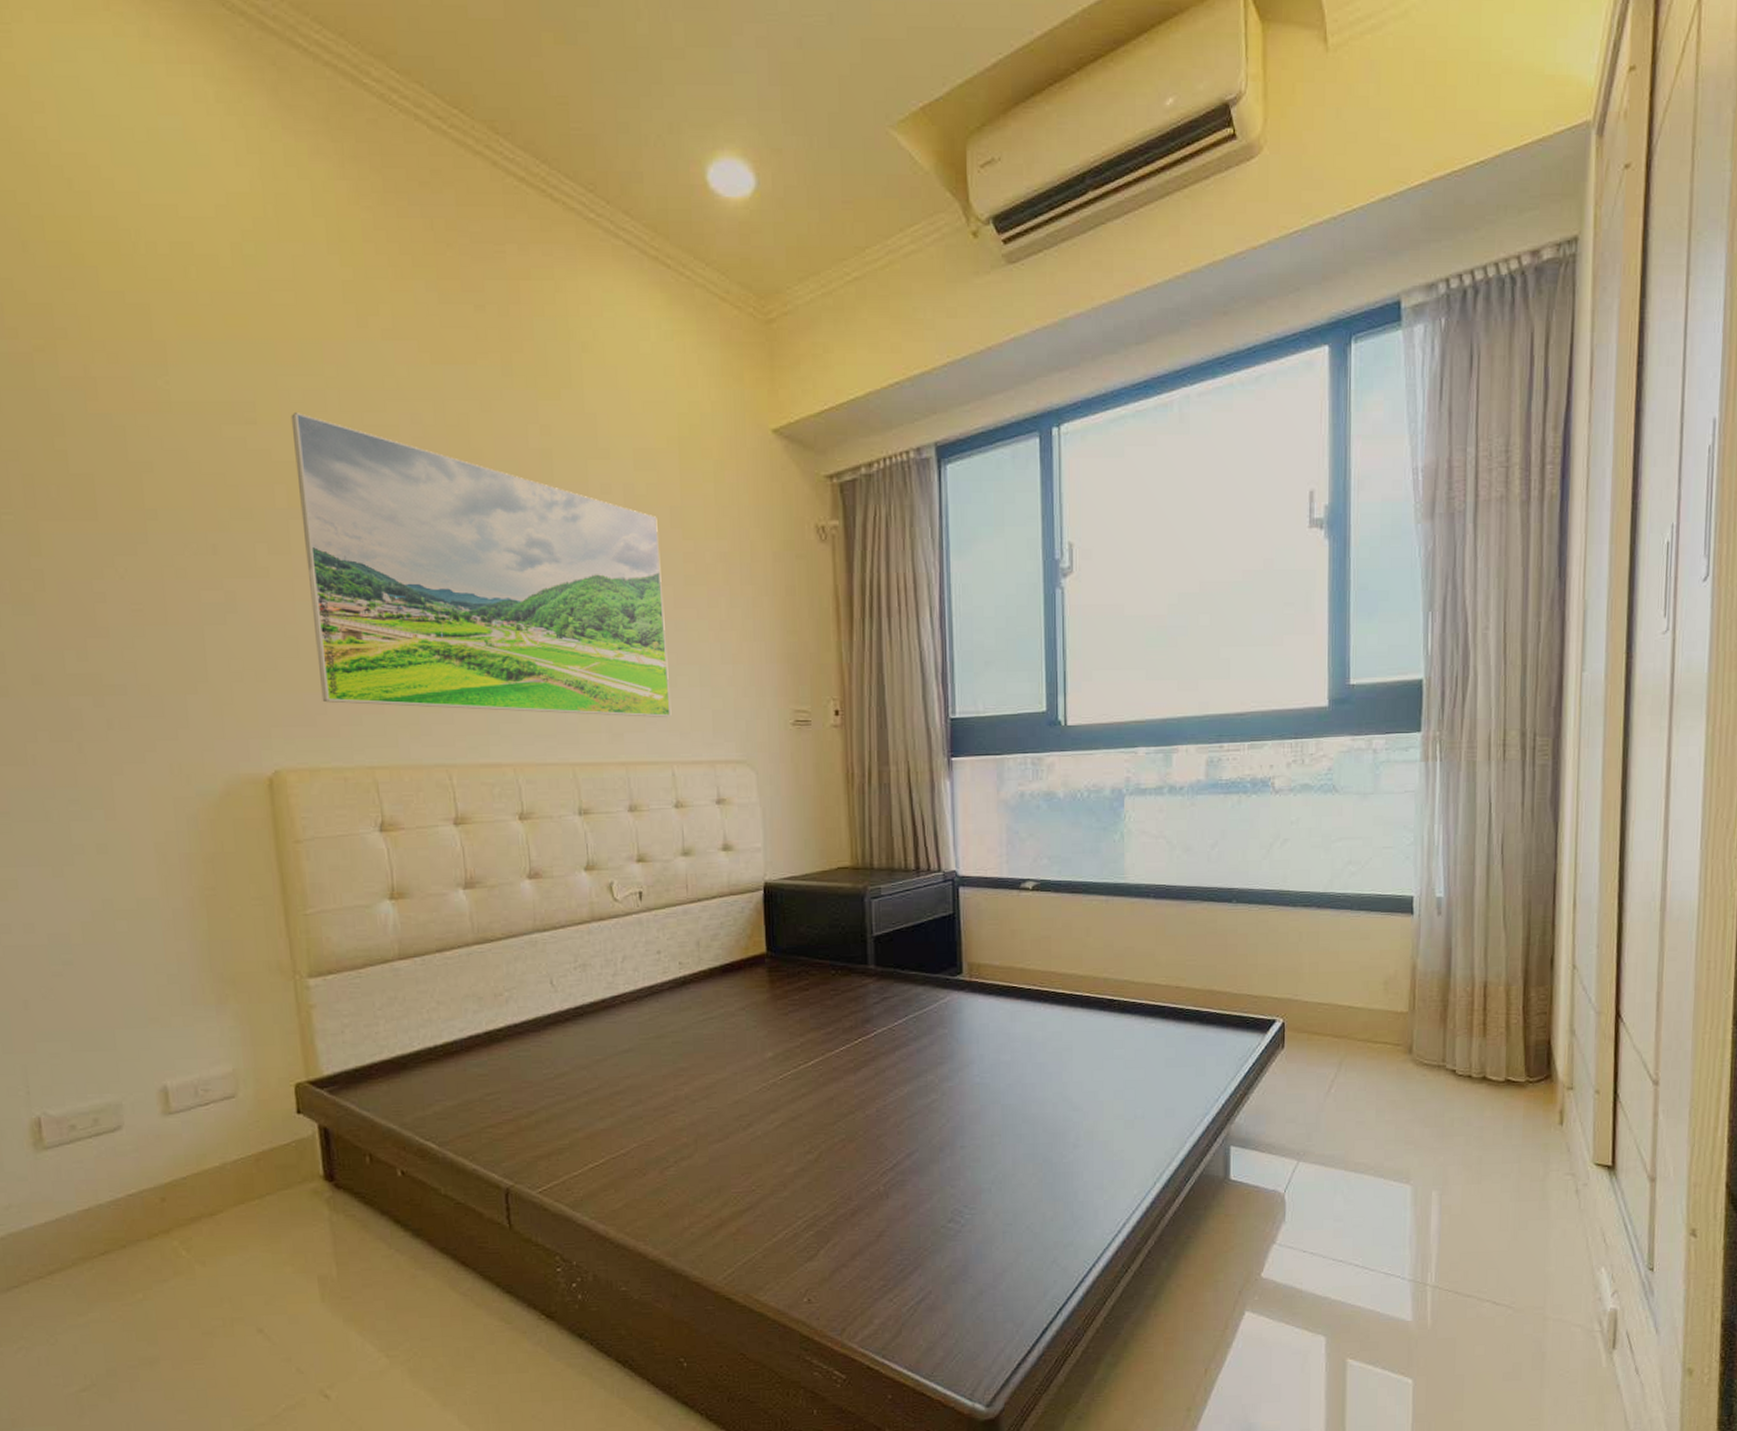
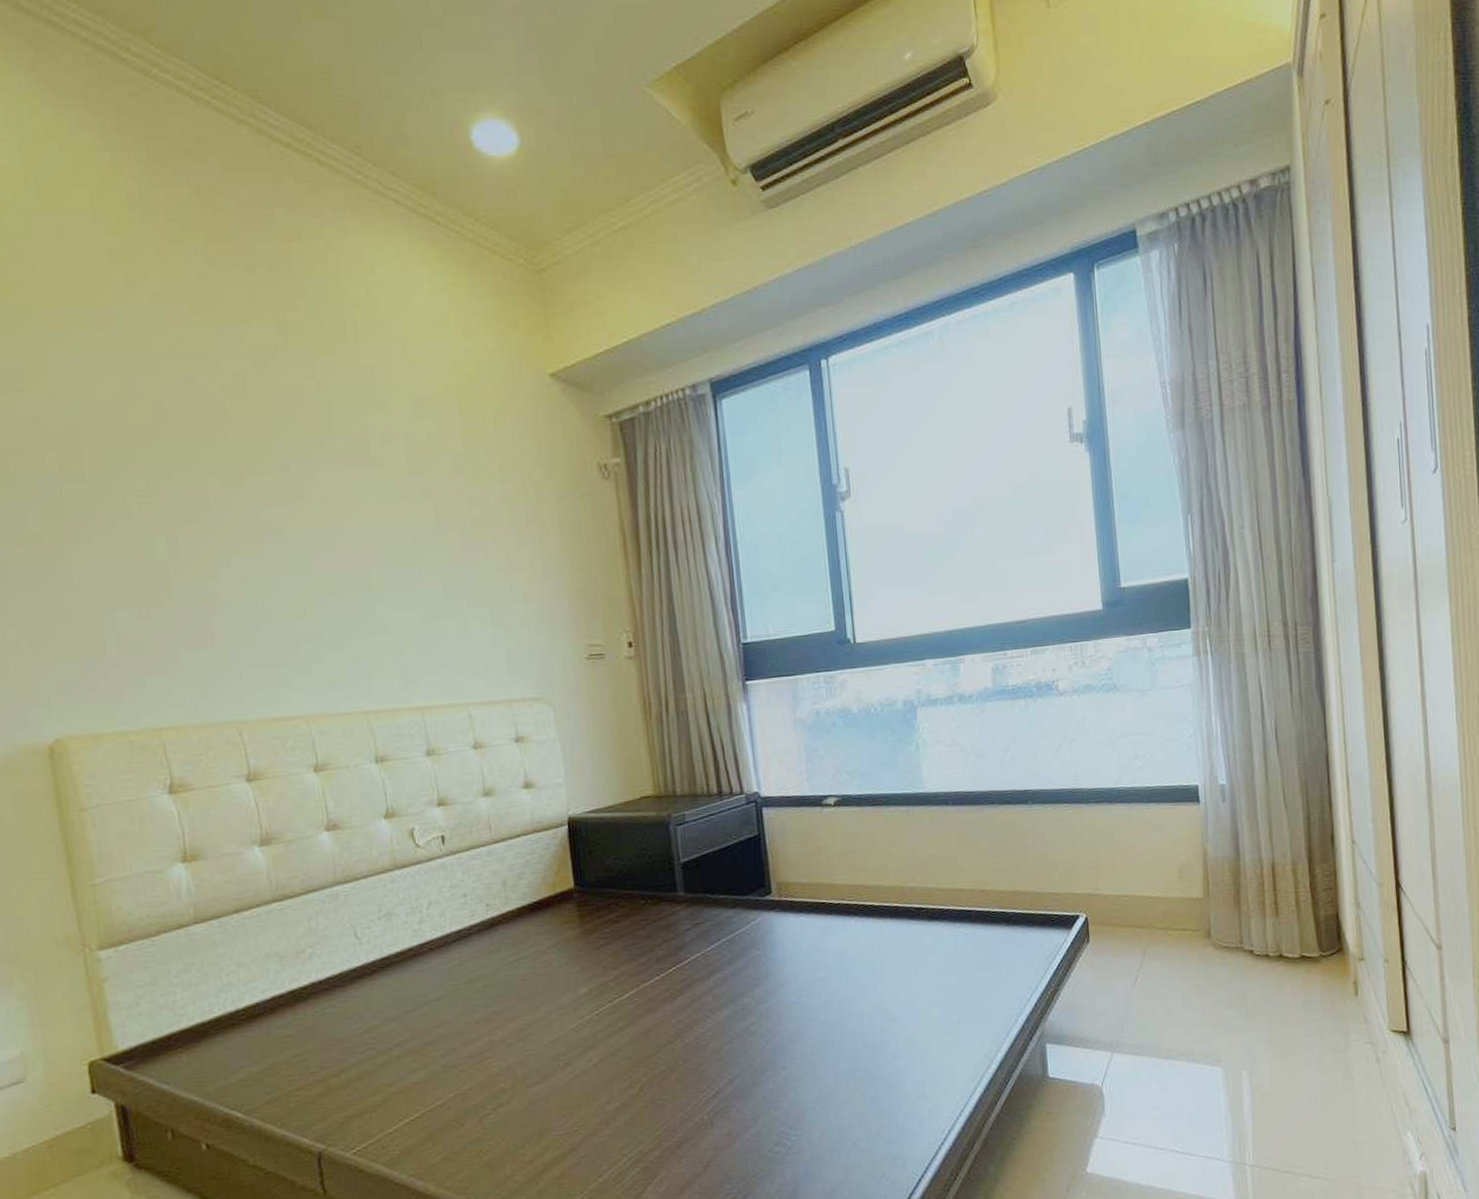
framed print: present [291,413,672,717] -> none [60,379,465,667]

